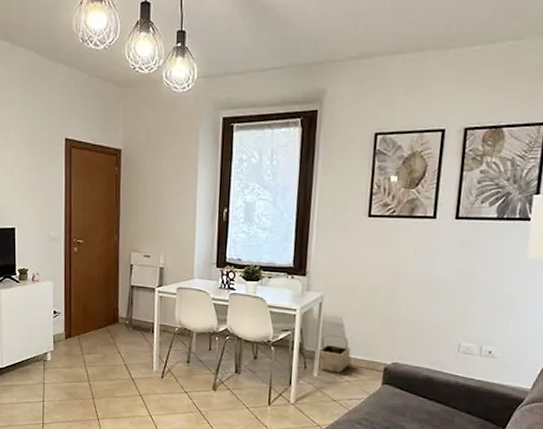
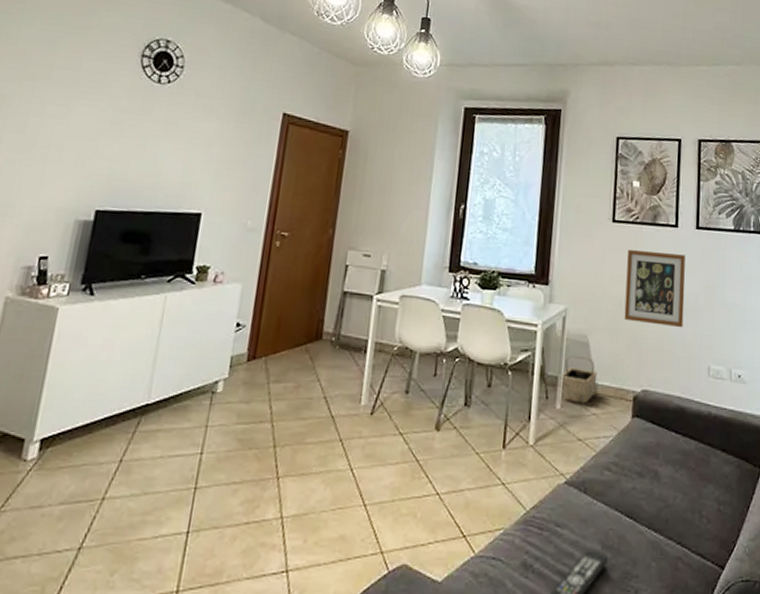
wall art: none [377,242,442,311] -> present [624,250,686,328]

